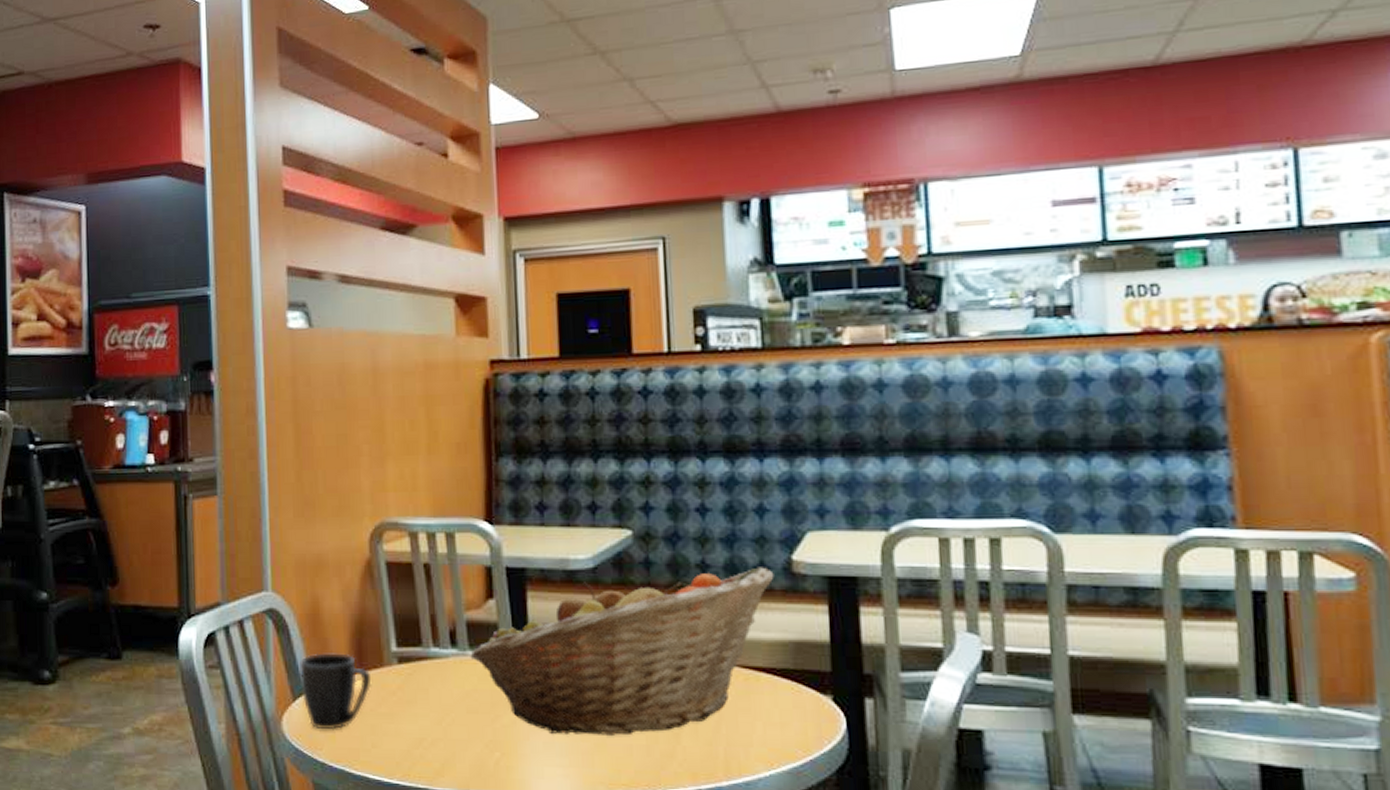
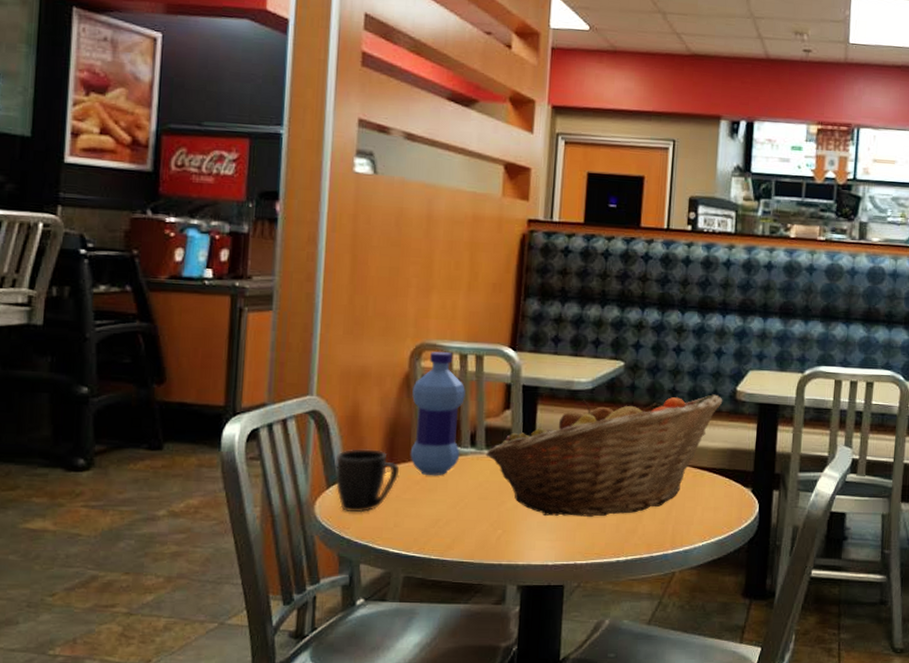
water bottle: none [376,530,440,685] -> present [410,351,465,476]

